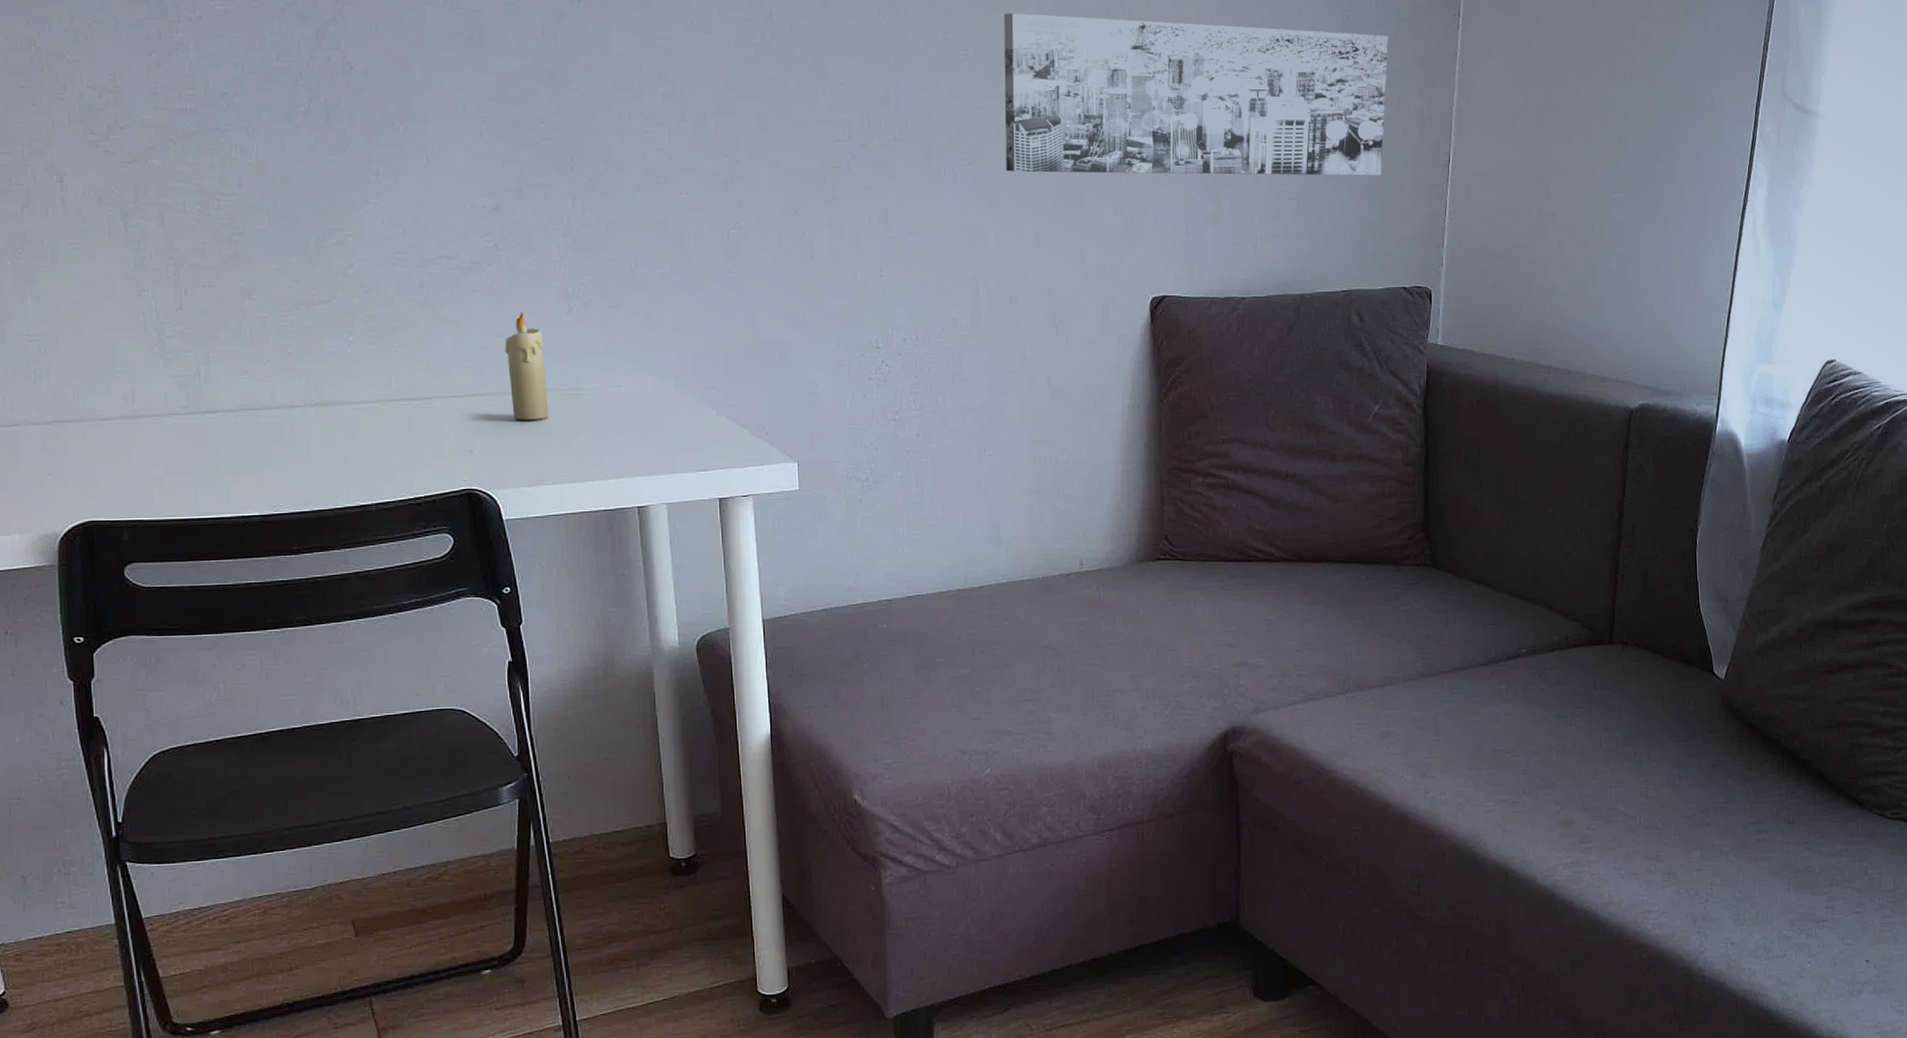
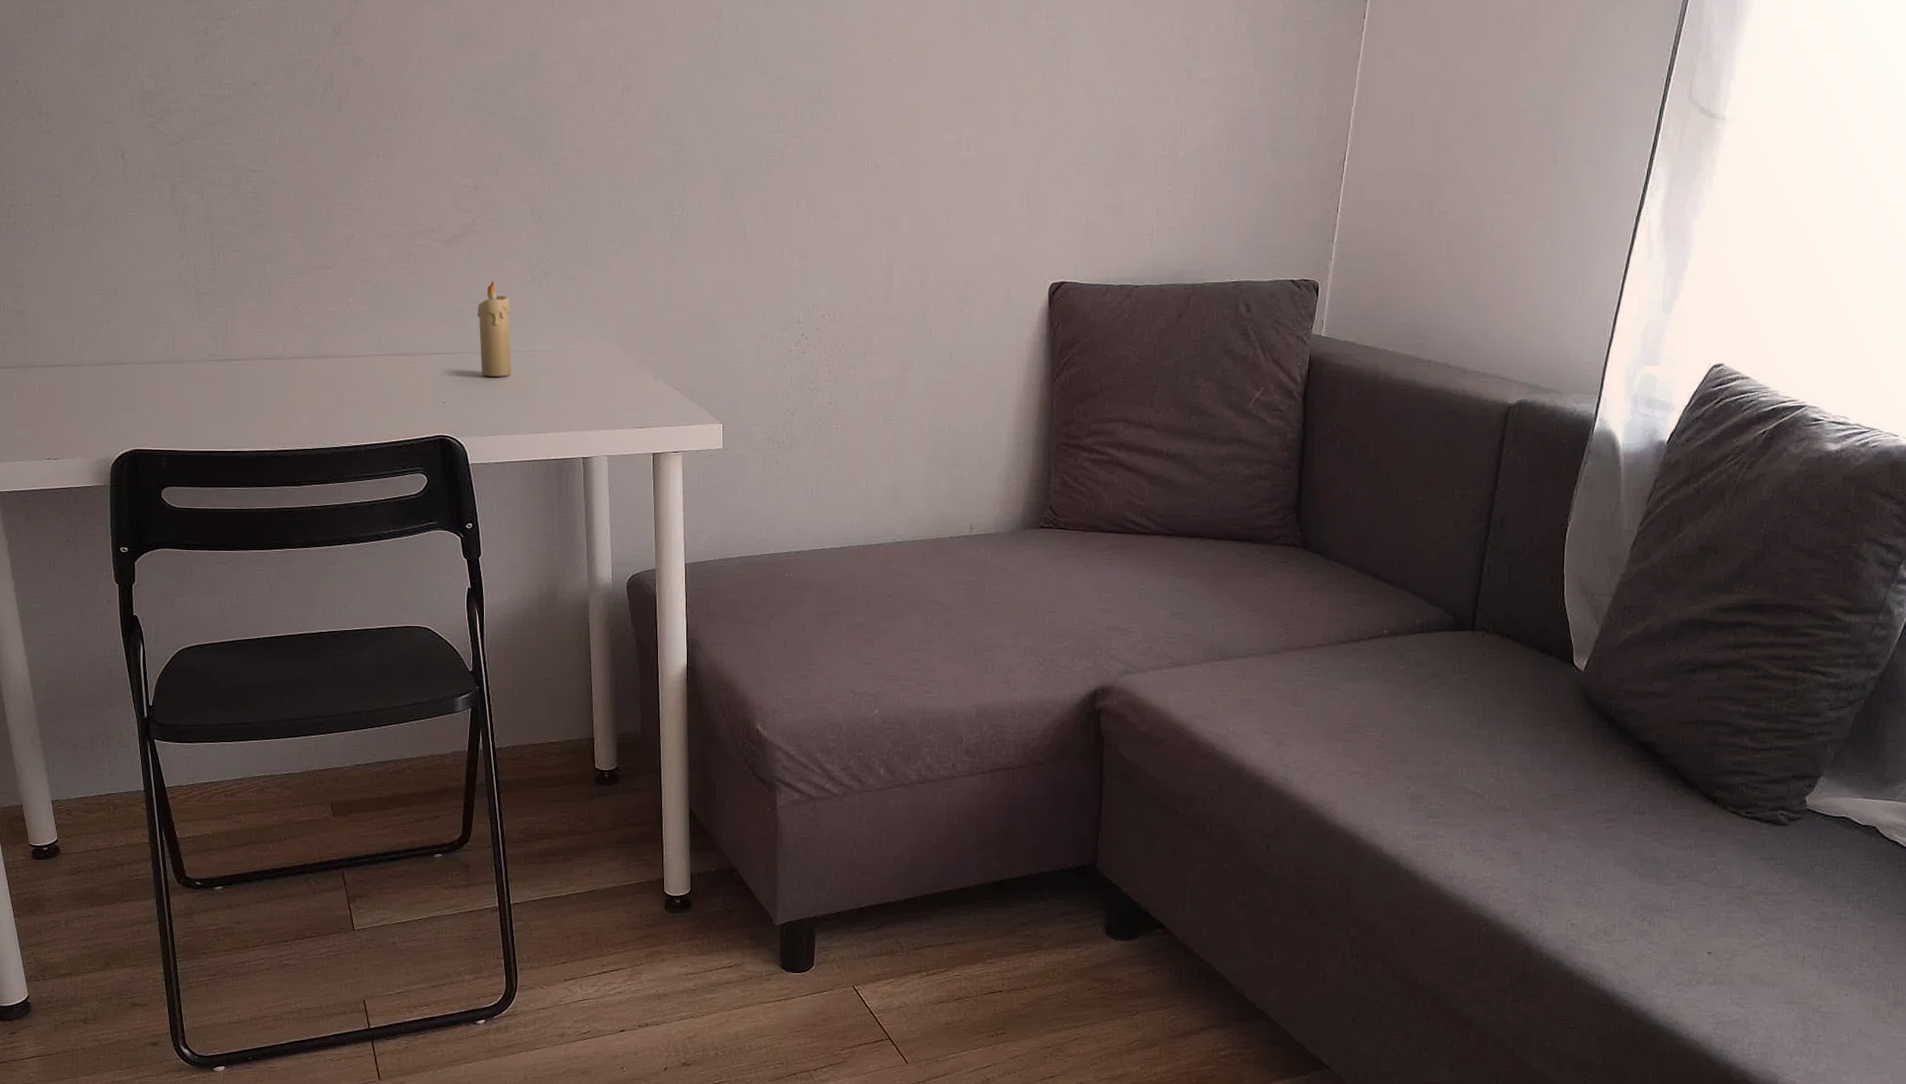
wall art: present [1003,13,1389,176] -> none [924,14,1293,173]

